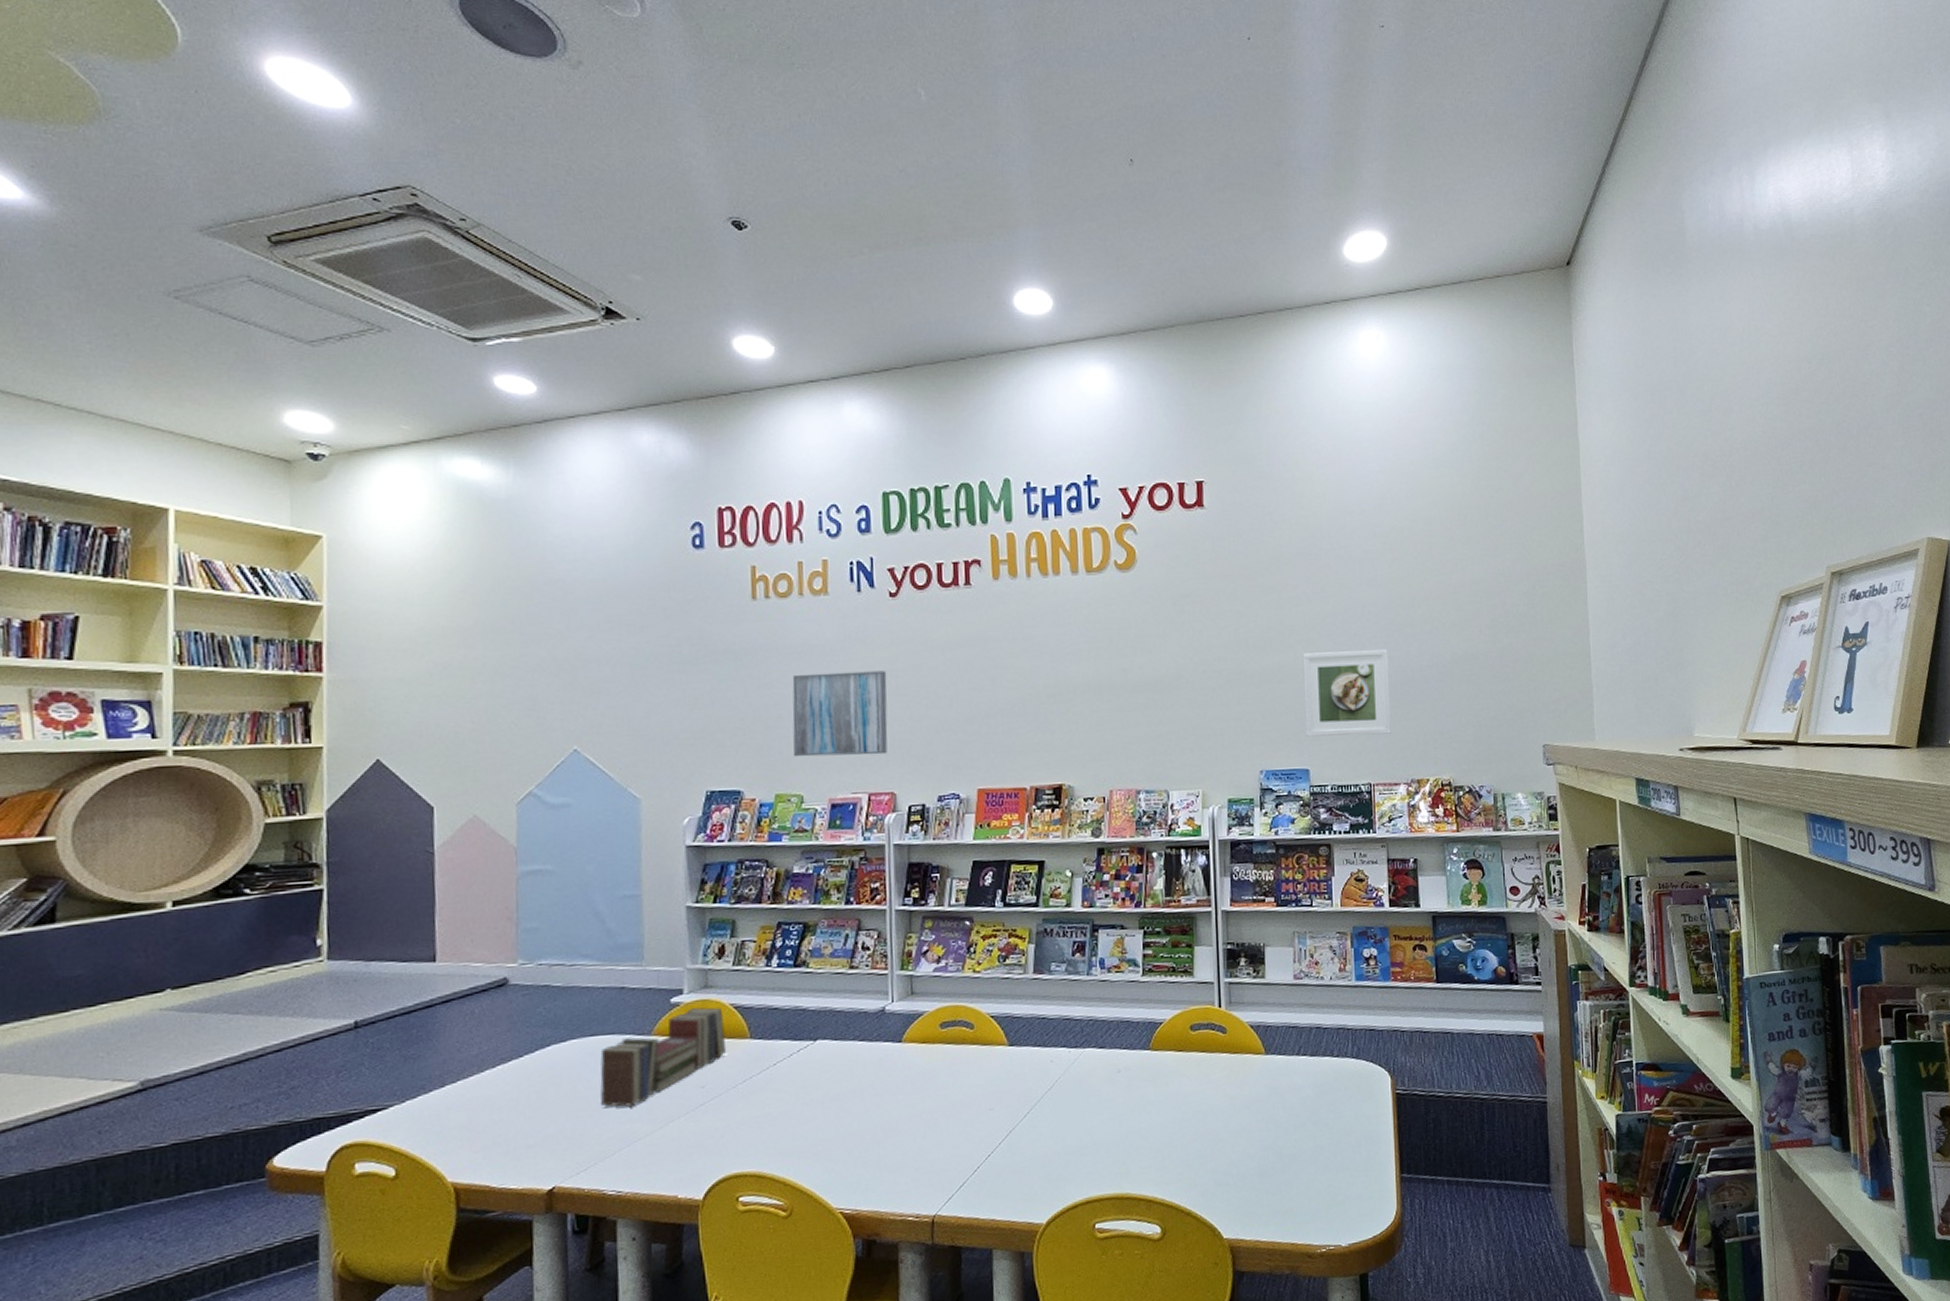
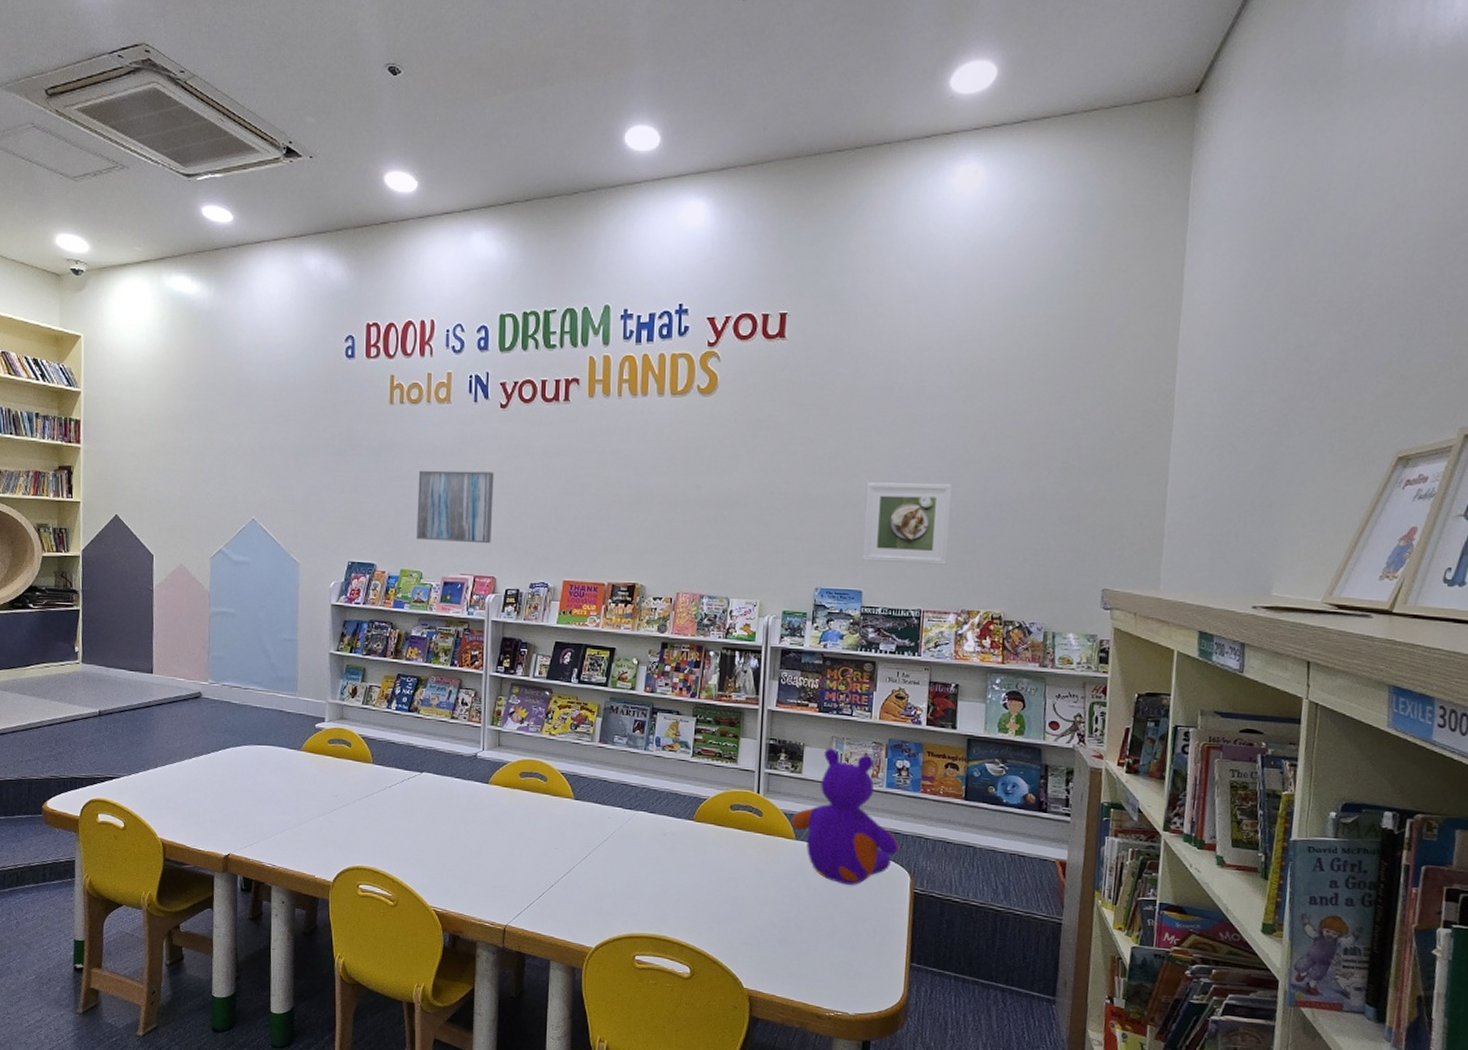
book: present [600,1006,726,1108] -> none [263,733,355,804]
stuffed bear: none [1259,944,1376,1097] -> present [792,748,900,885]

